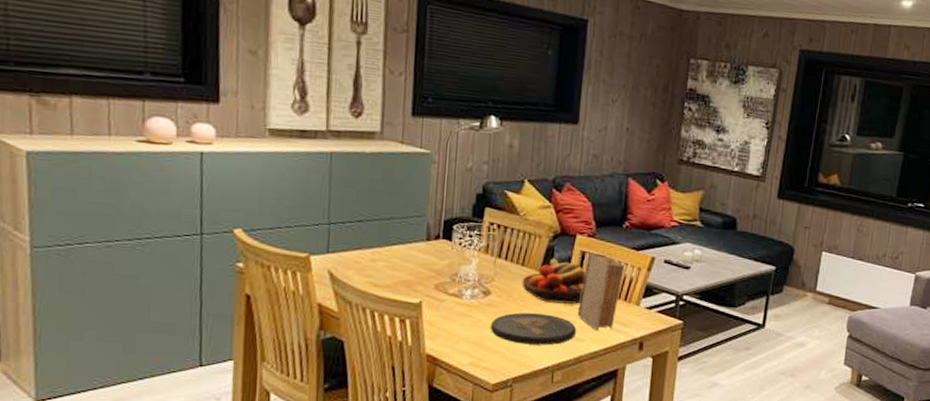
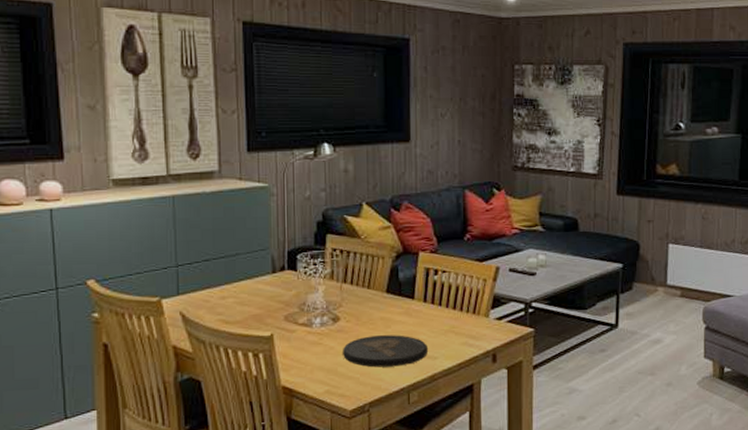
fruit bowl: present [522,258,587,304] -> none [369,278,433,323]
book: present [577,253,625,331] -> none [427,269,470,347]

